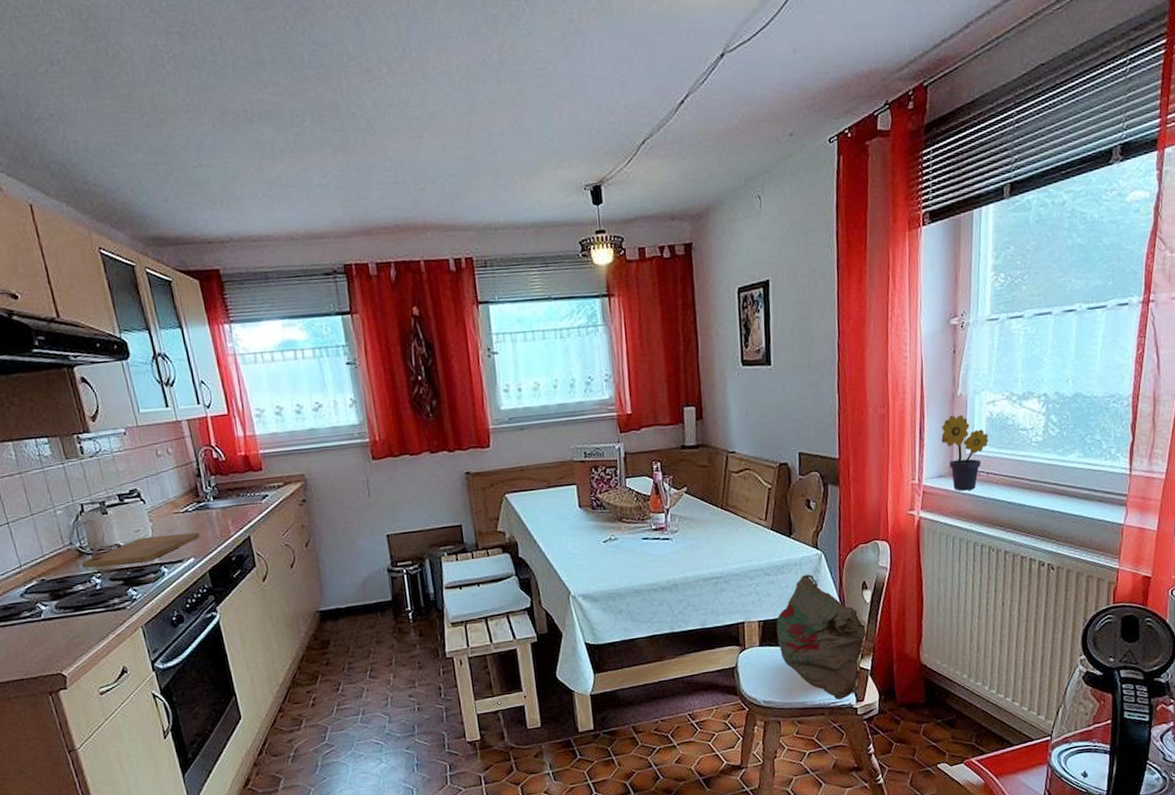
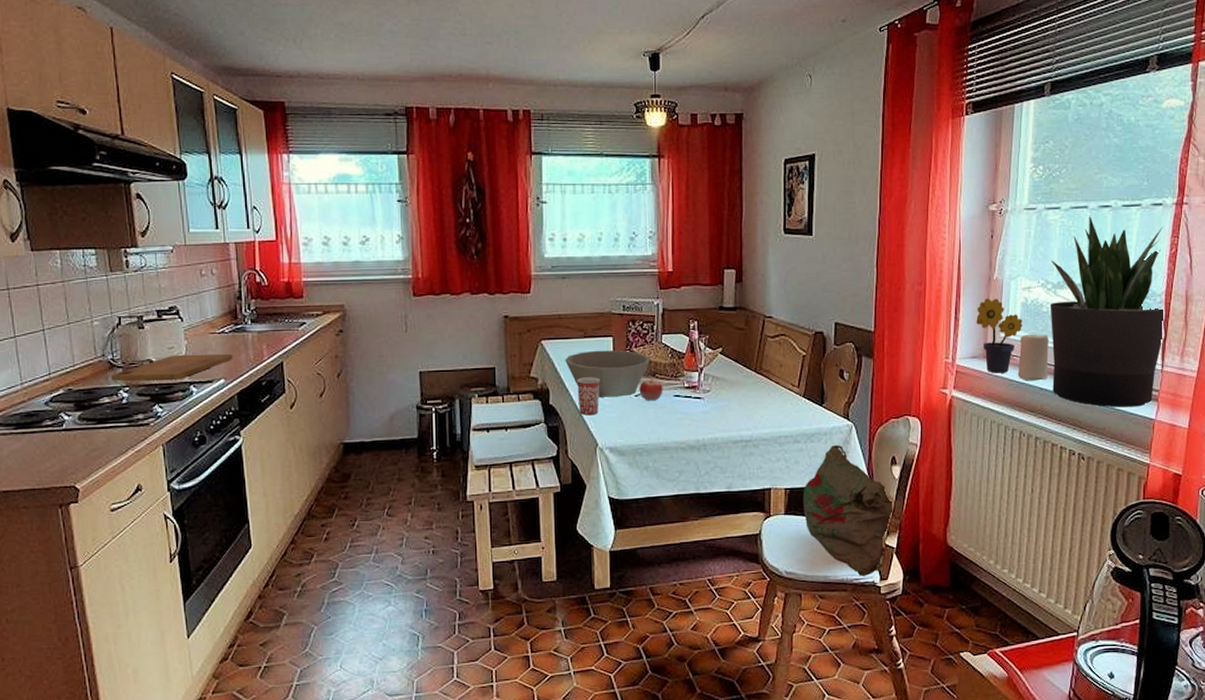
bowl: none [530,497,617,546] -> present [565,350,651,397]
mug: none [544,526,568,565] -> present [577,377,600,416]
fruit: none [606,523,631,546] -> present [639,378,663,401]
candle: none [984,448,1016,496] -> present [1017,334,1049,381]
planter: none [1015,322,1132,516] -> present [1050,216,1164,408]

